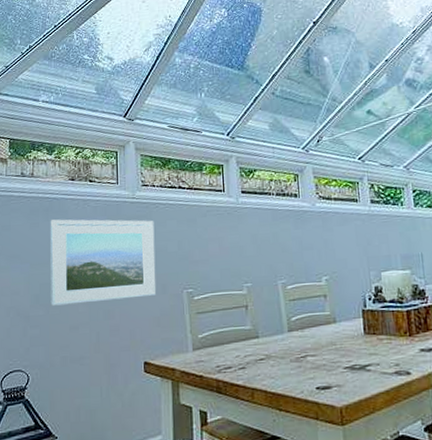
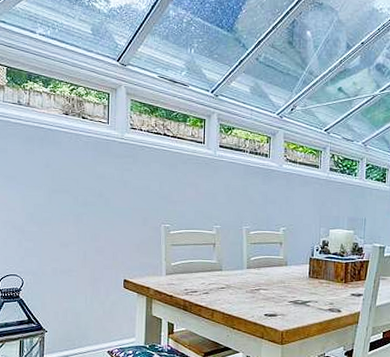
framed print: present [50,219,156,306] -> none [43,149,140,227]

